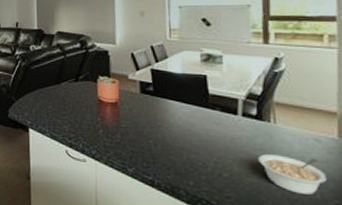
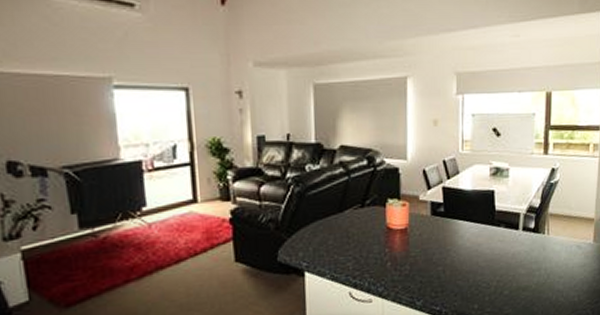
legume: present [257,154,328,195] -> none [532,263,584,300]

